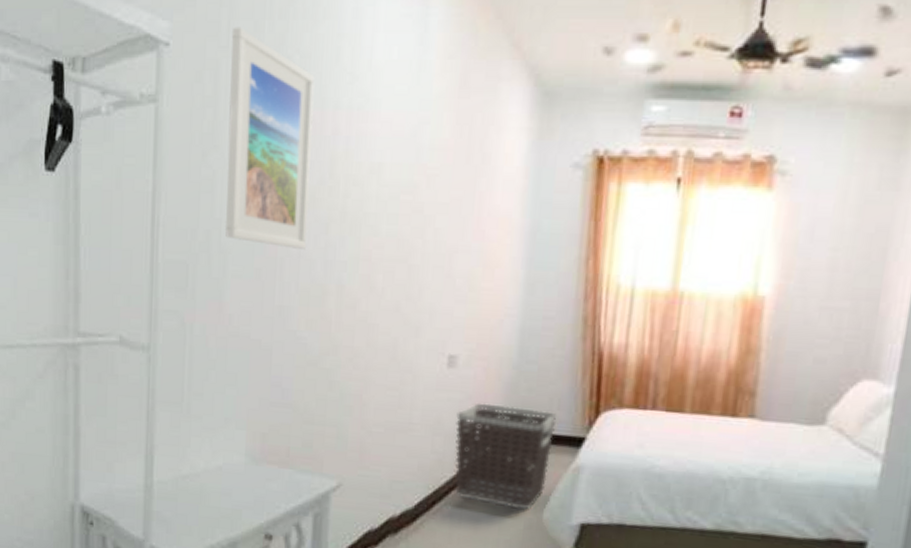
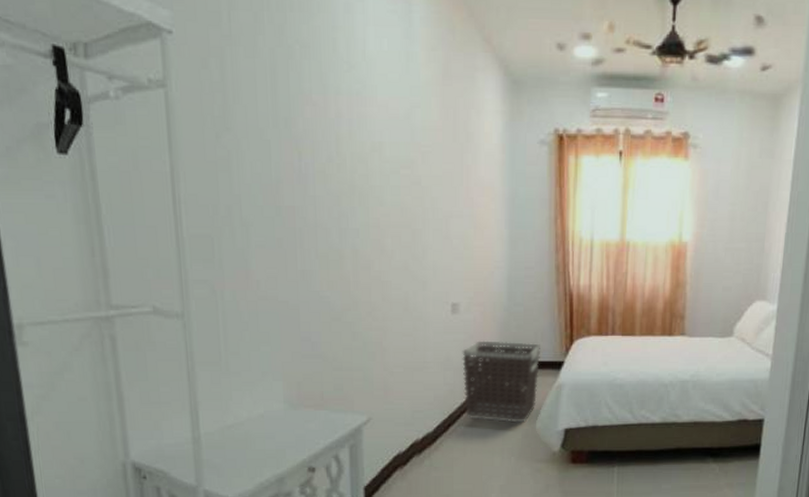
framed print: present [225,27,315,249] -> none [232,17,322,220]

